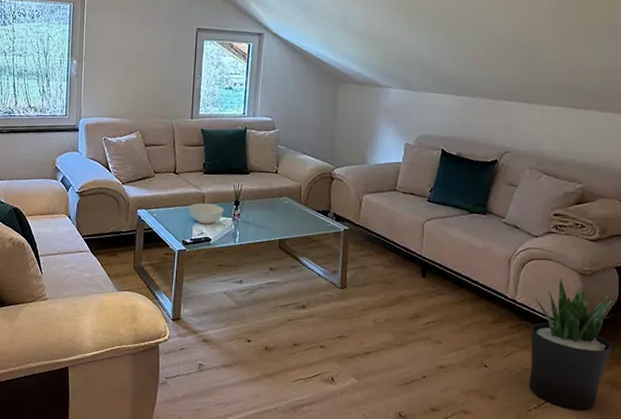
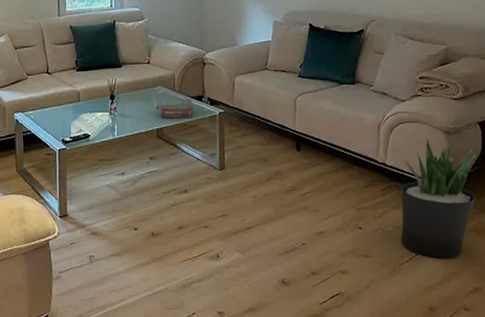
bowl: present [188,203,224,225] -> none [65,100,101,122]
books: none [278,209,318,232] -> present [154,98,194,119]

